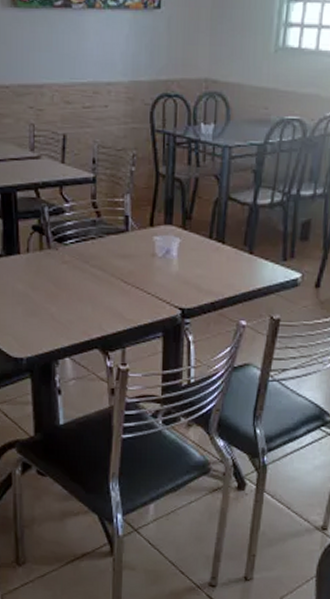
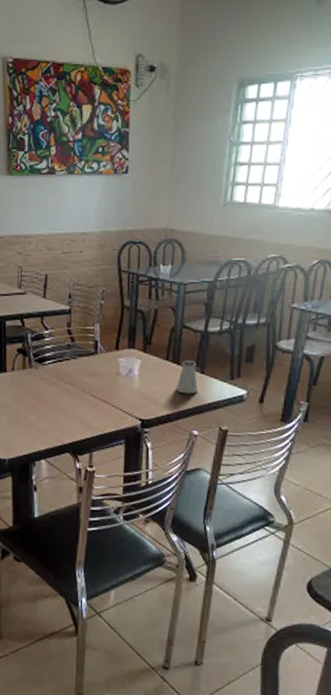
saltshaker: none [220,237,247,278] -> present [175,359,198,394]

